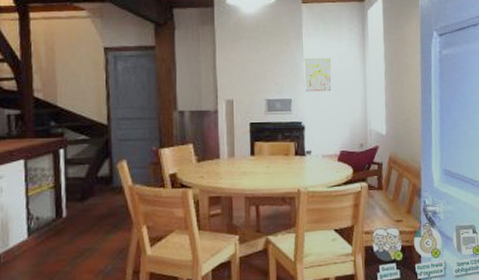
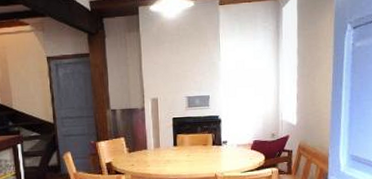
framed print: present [304,58,331,92] -> none [220,56,246,89]

